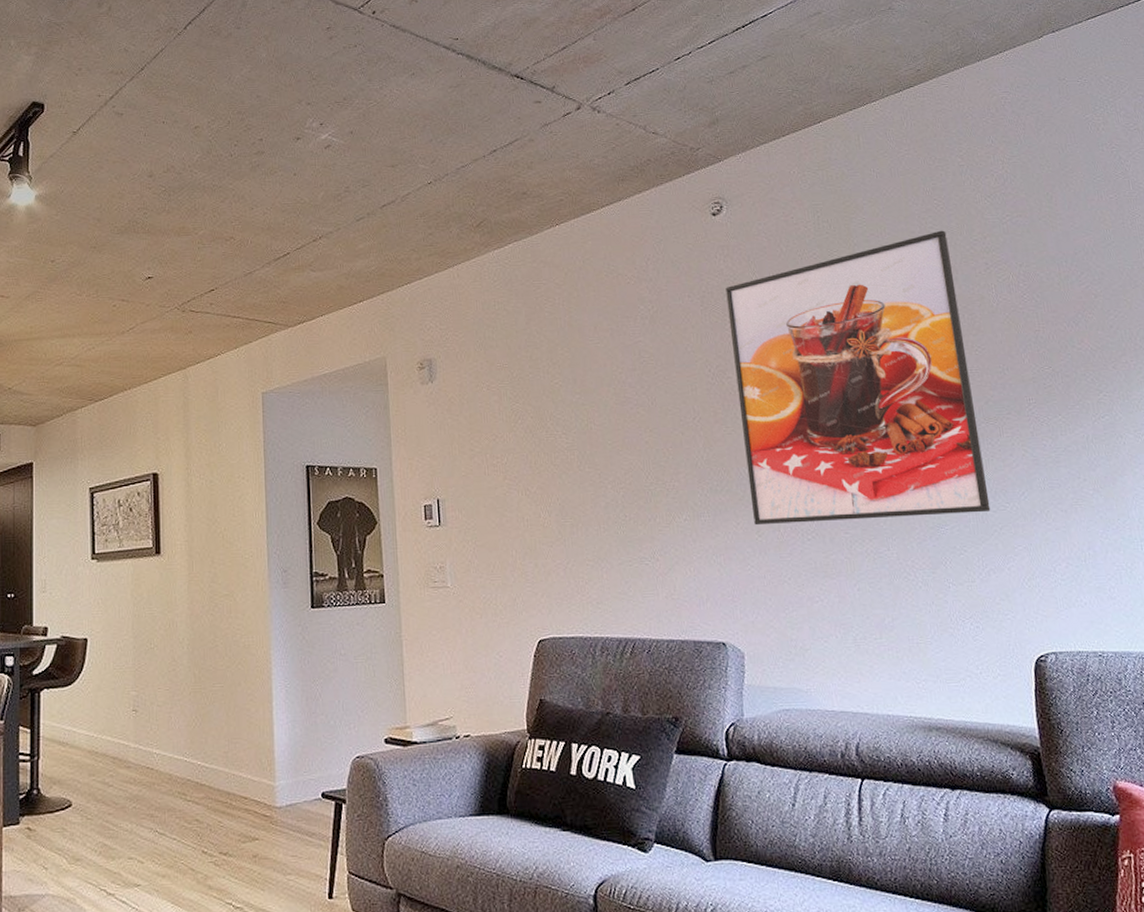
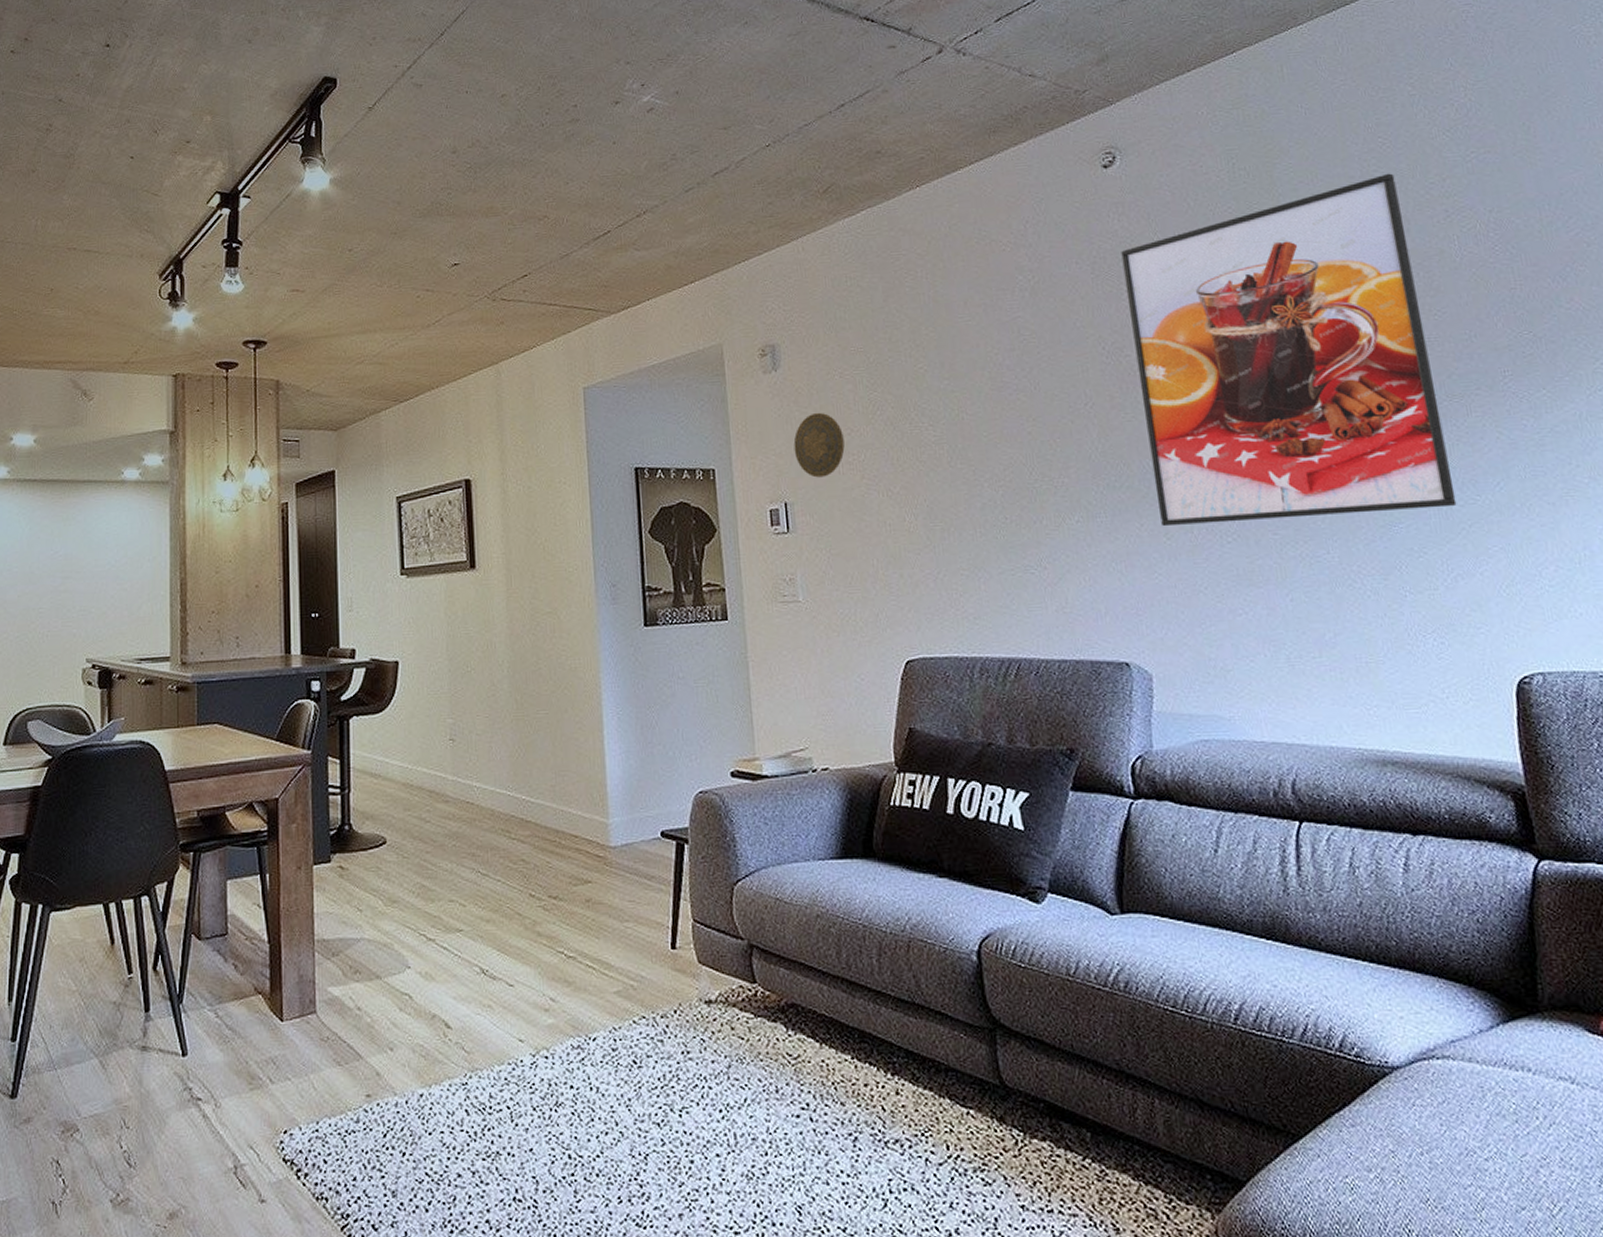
decorative plate: none [446,420,490,478] -> present [793,412,845,478]

